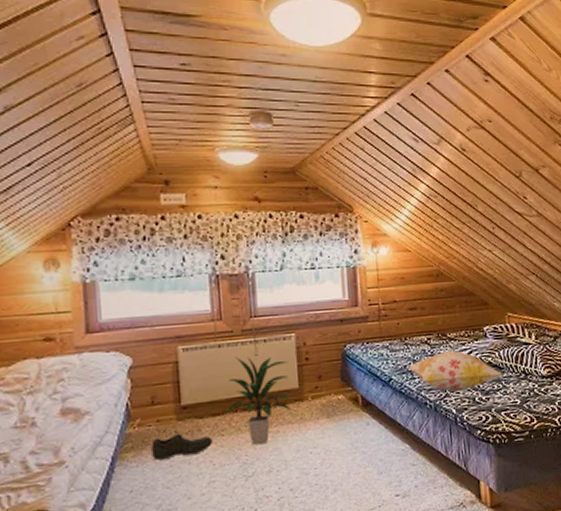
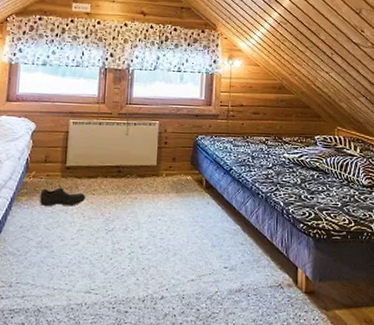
indoor plant: present [224,356,292,445] -> none [96,133,151,207]
decorative pillow: present [408,349,504,393] -> none [247,151,328,188]

